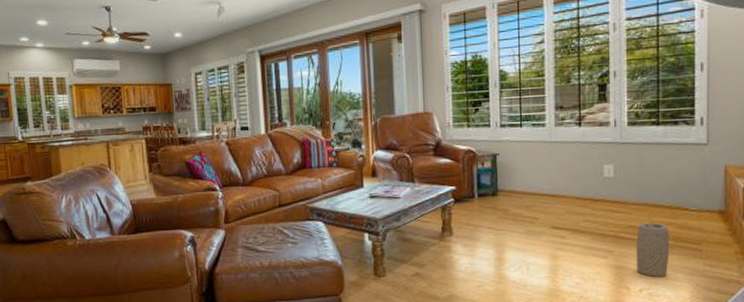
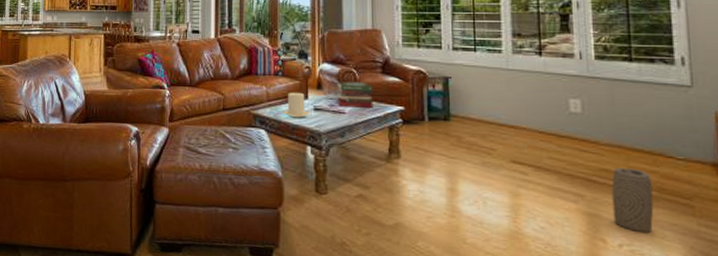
candle: none [339,181,367,207] -> present [283,92,311,118]
books: none [391,166,427,192] -> present [336,82,373,108]

